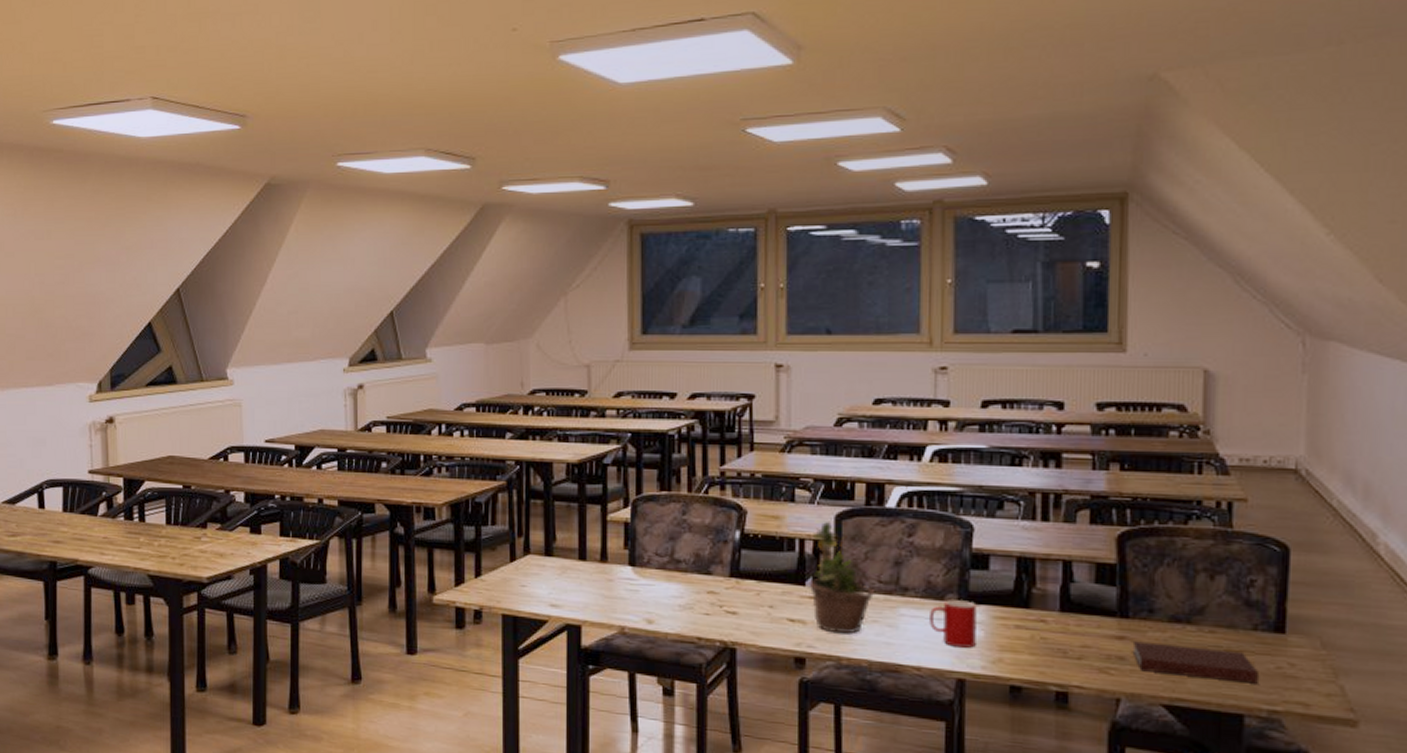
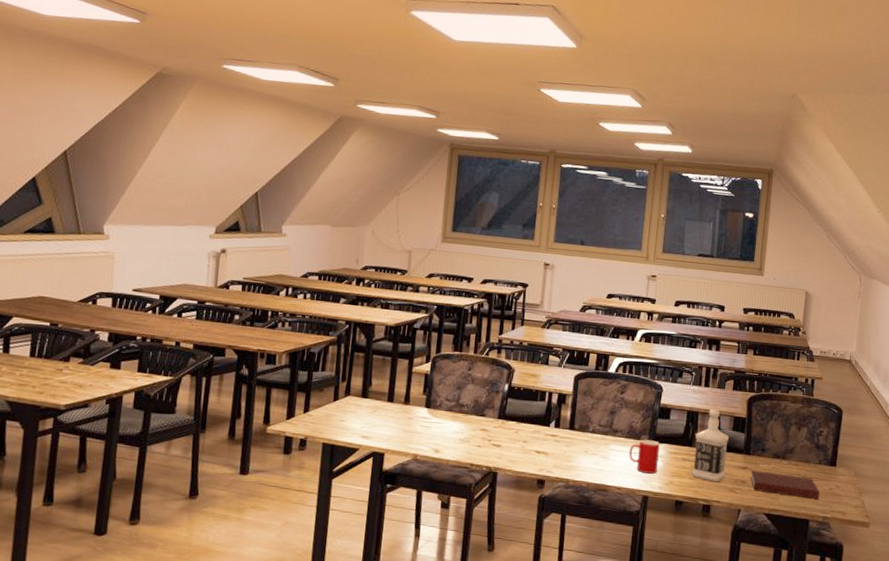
potted plant: present [809,521,874,634] -> none [552,380,595,463]
bottle: none [1032,552,1090,659] -> present [691,408,729,482]

